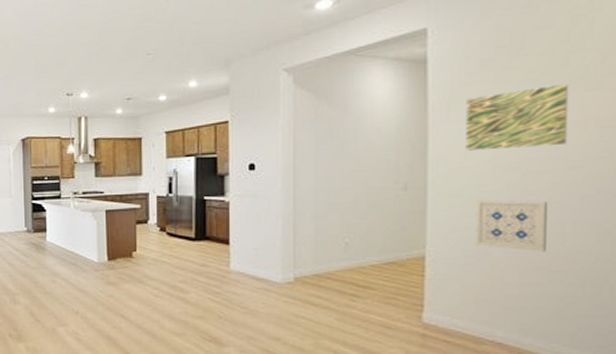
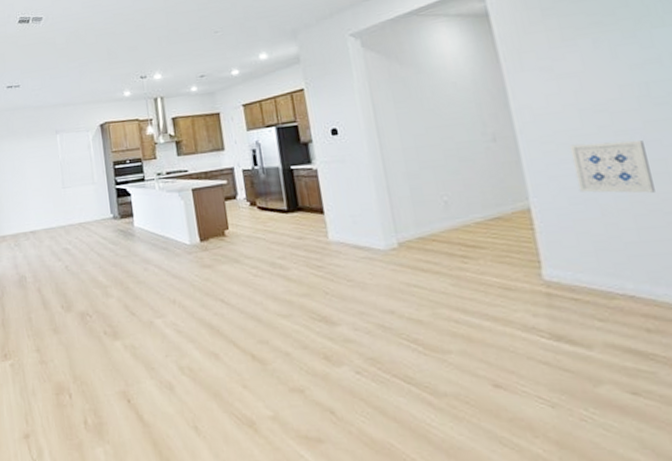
wall art: present [465,83,569,151] -> none [536,23,648,97]

